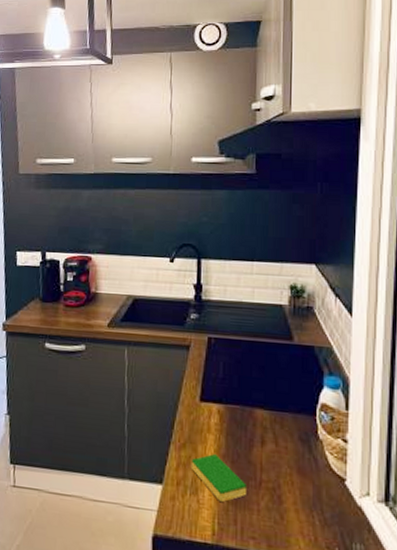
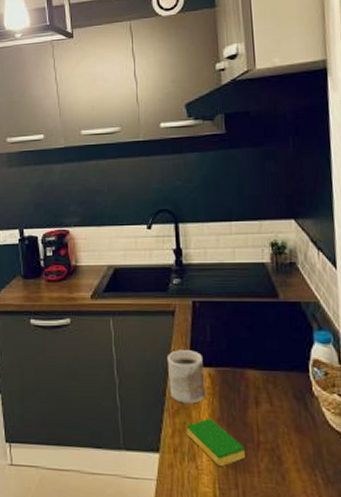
mug: none [177,384,214,439] -> present [166,350,206,404]

